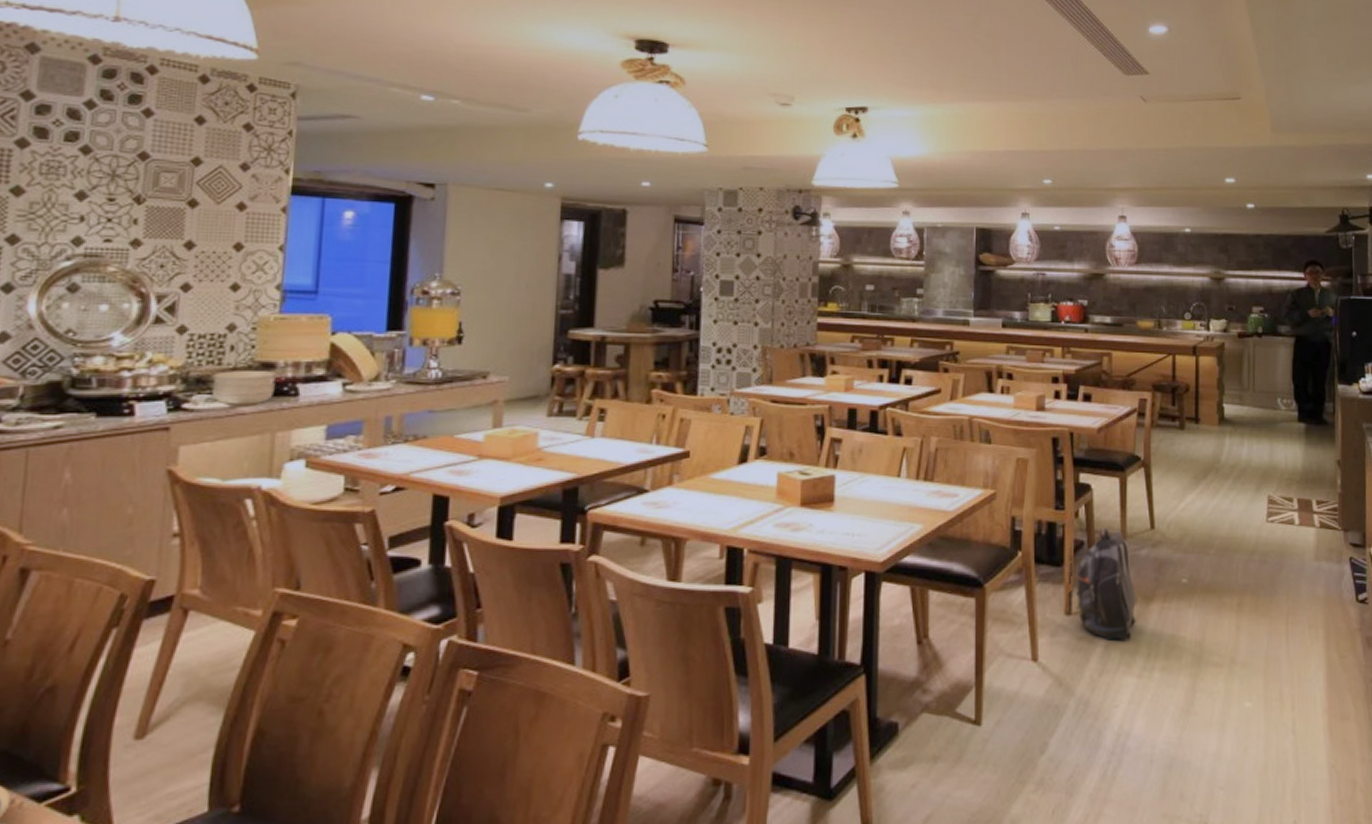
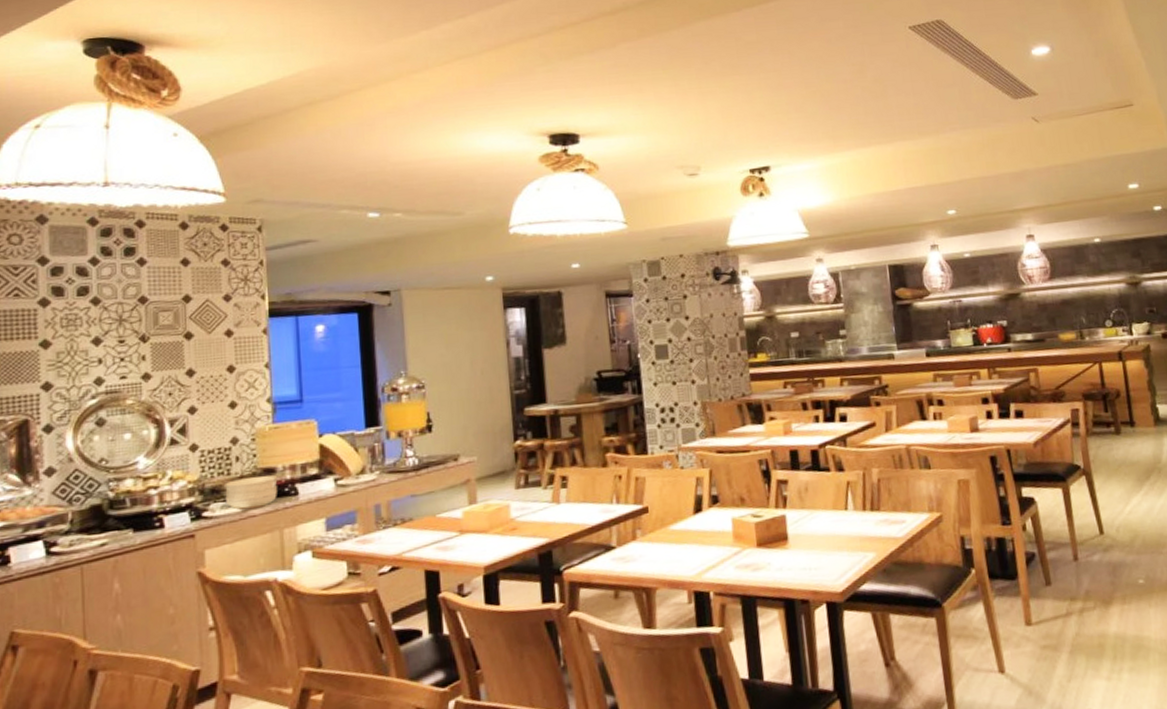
backpack: present [1076,528,1137,641] -> none [1031,538,1098,647]

